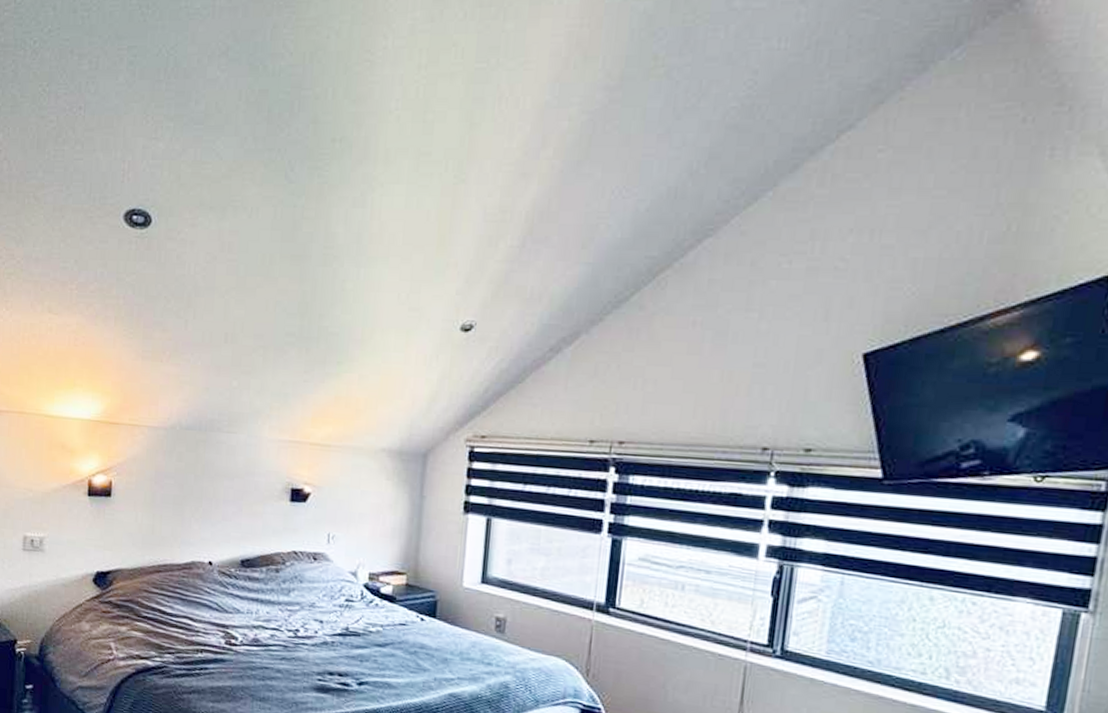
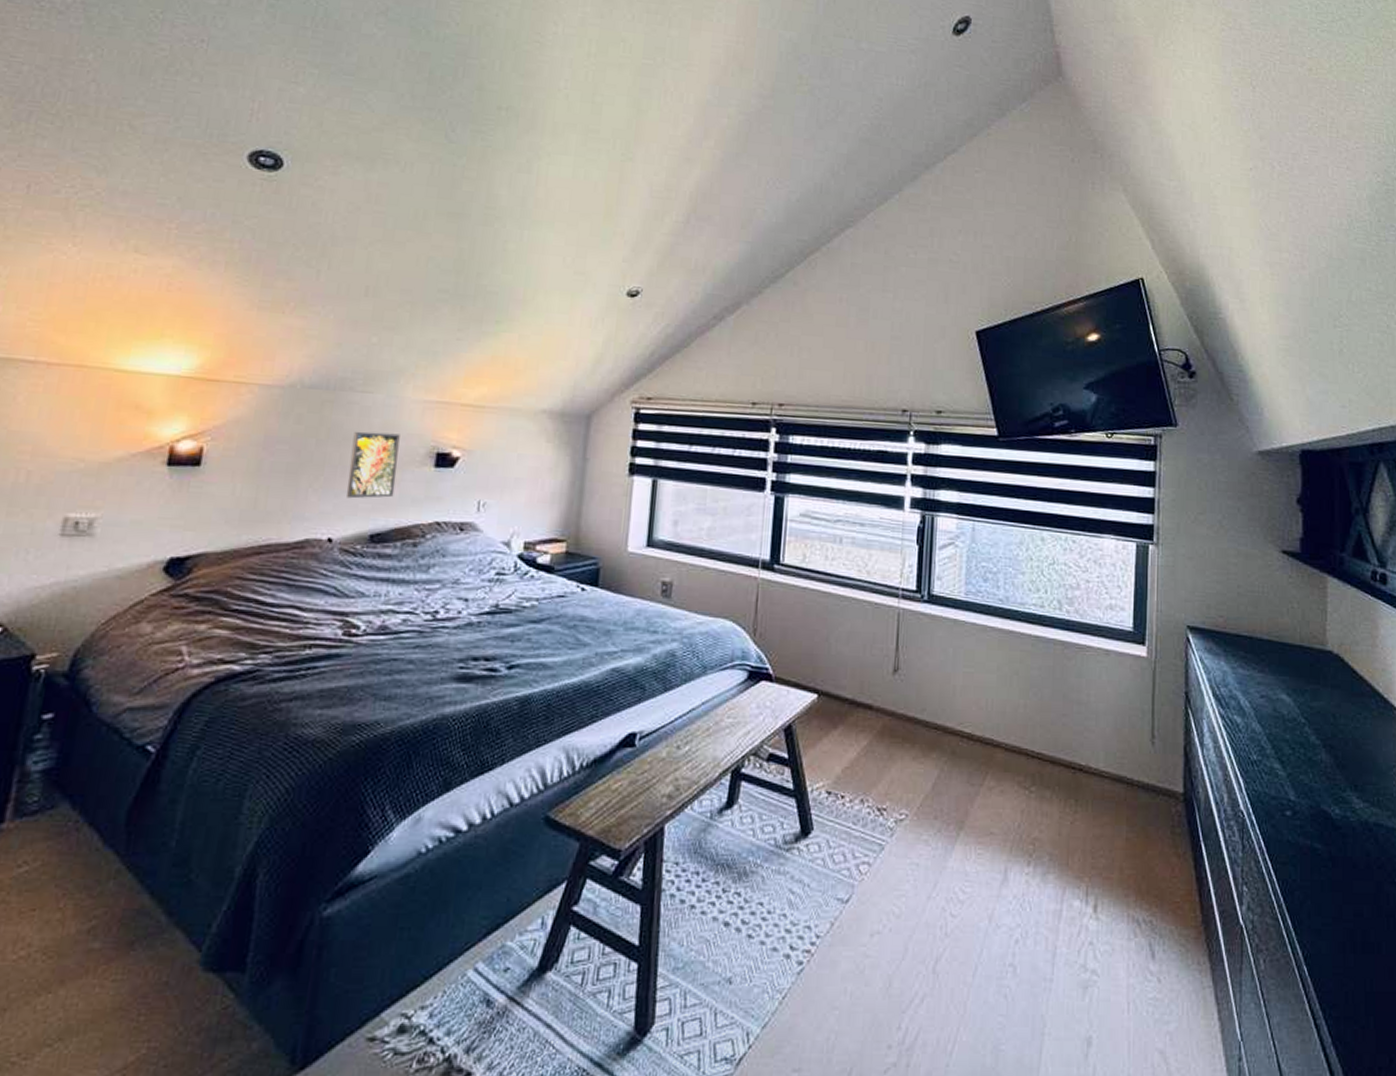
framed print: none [220,468,261,528] -> present [346,431,400,499]

